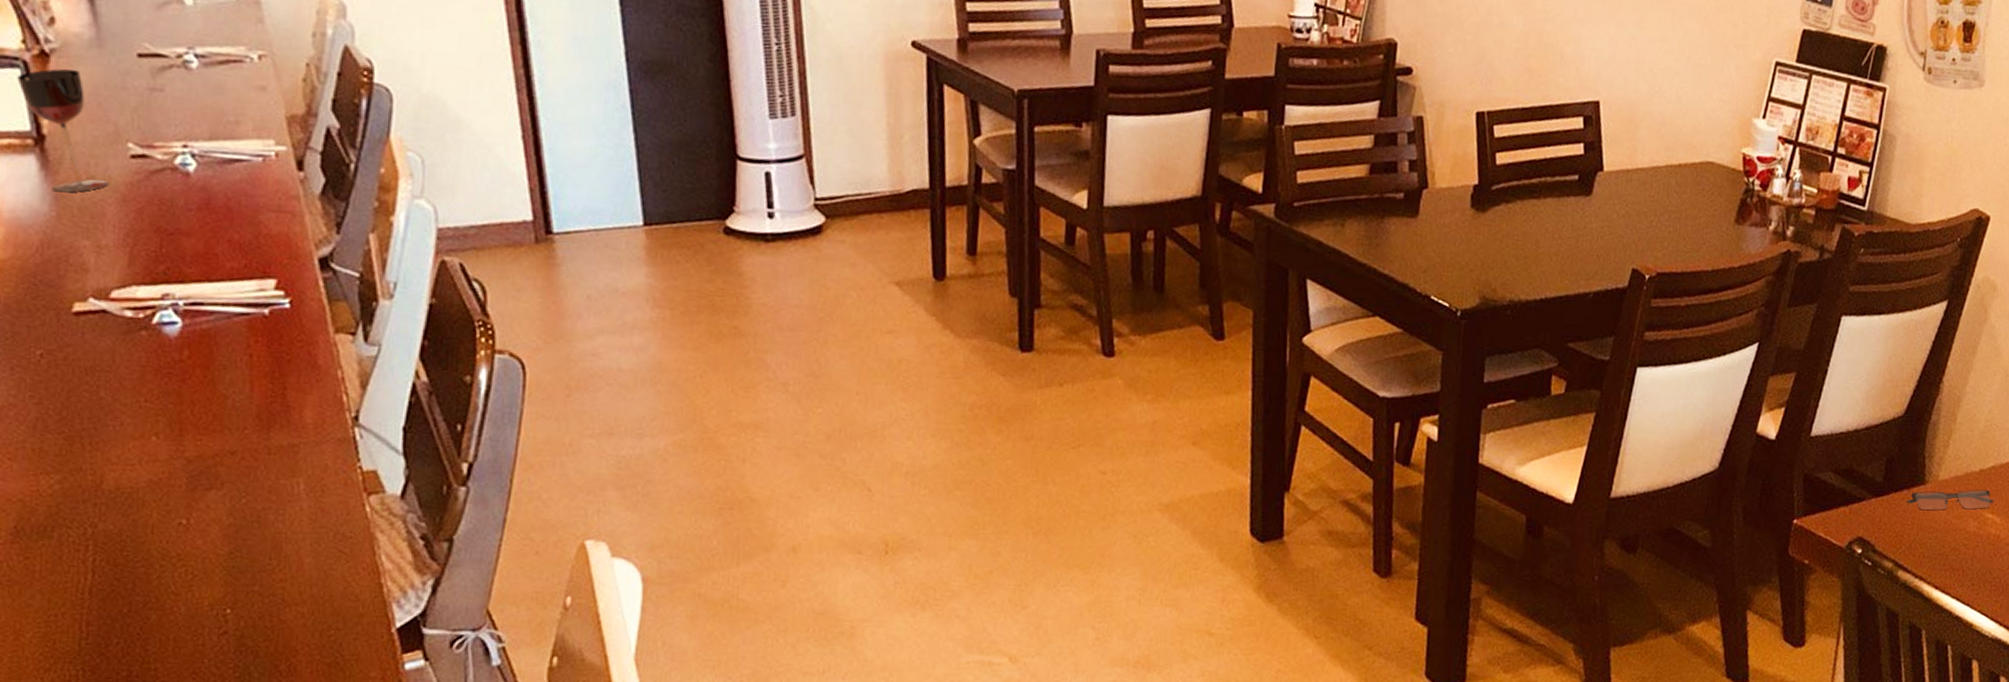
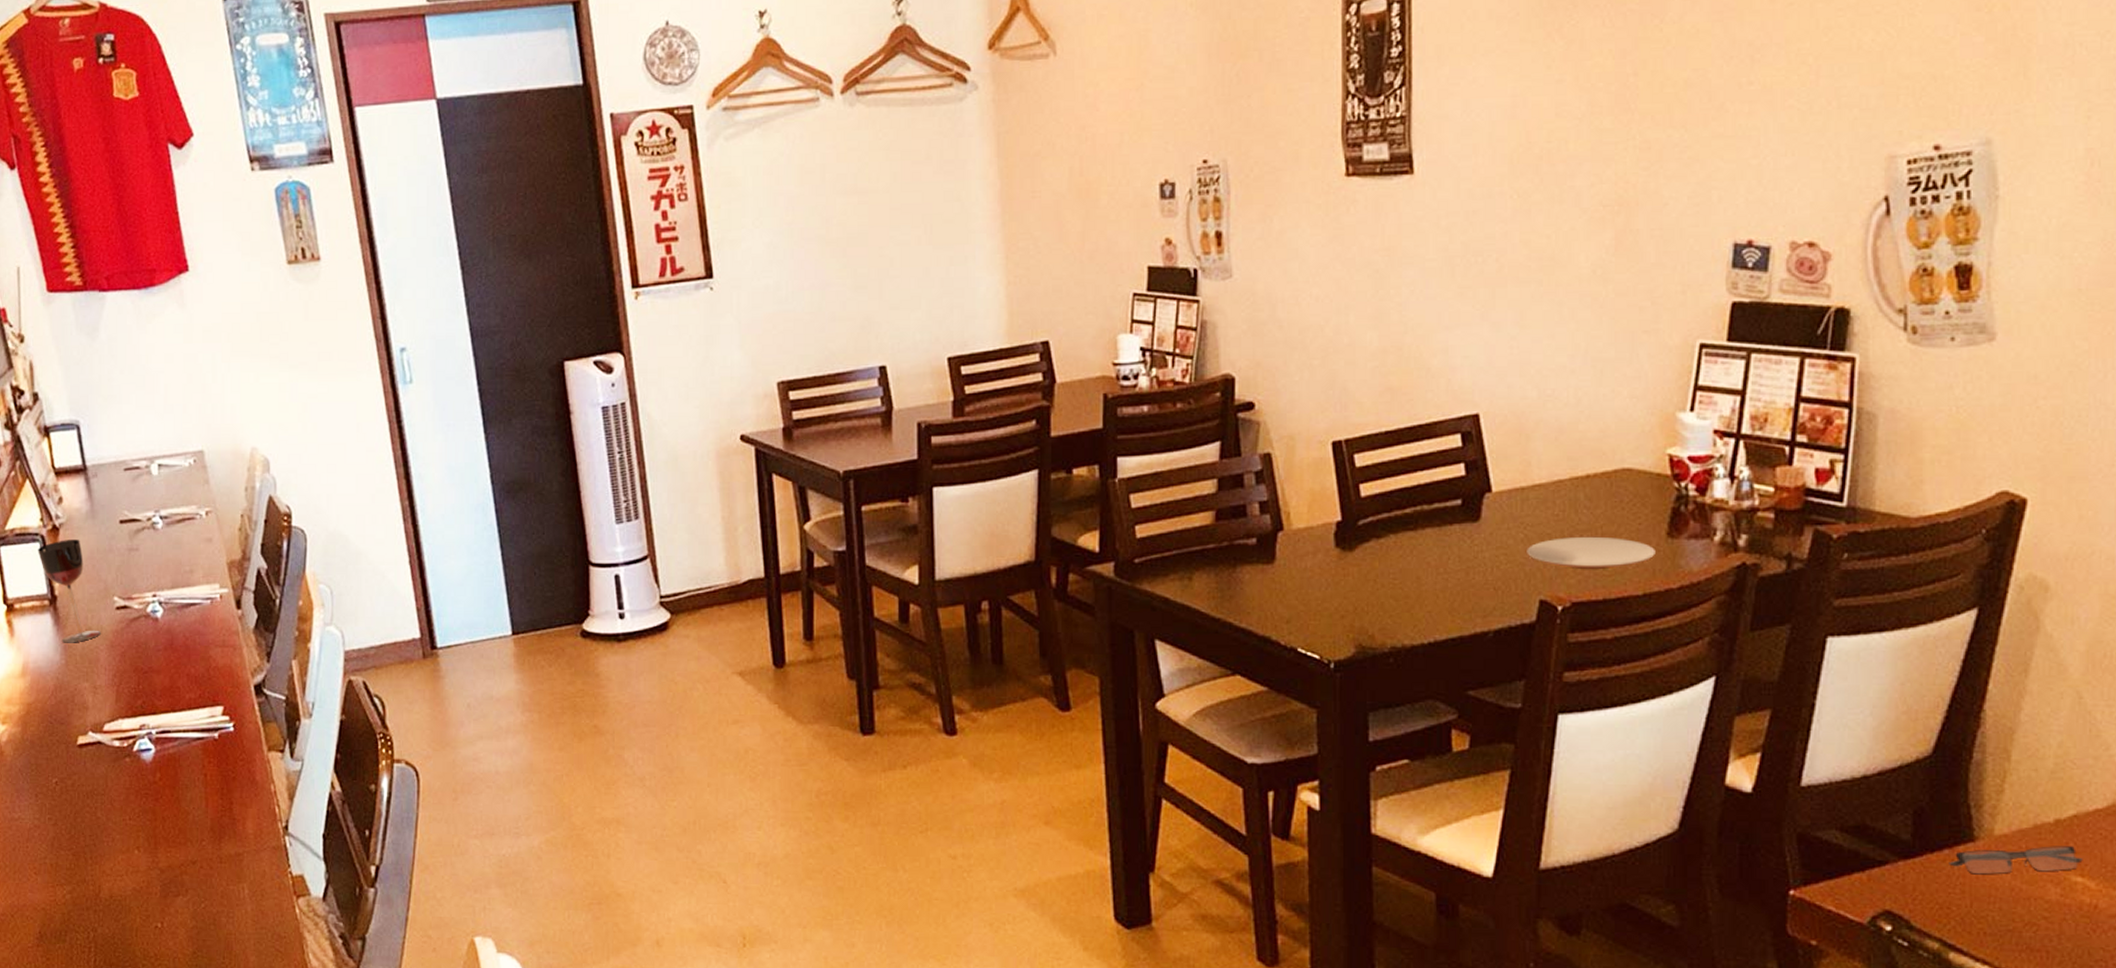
plate: none [1626,216,1725,247] -> present [1527,536,1655,570]

